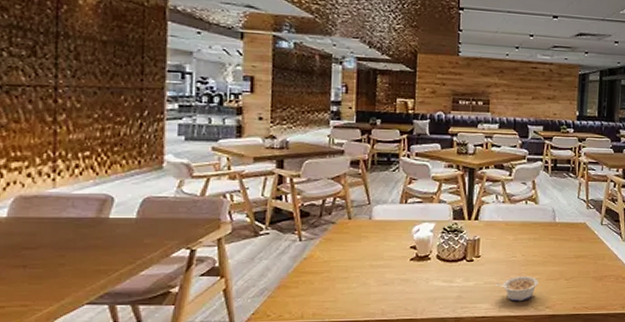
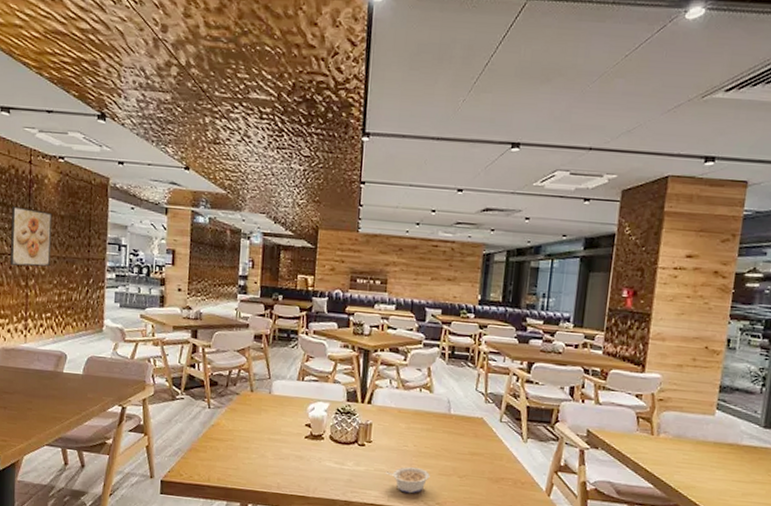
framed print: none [30,30,91,99] -> present [10,206,53,267]

